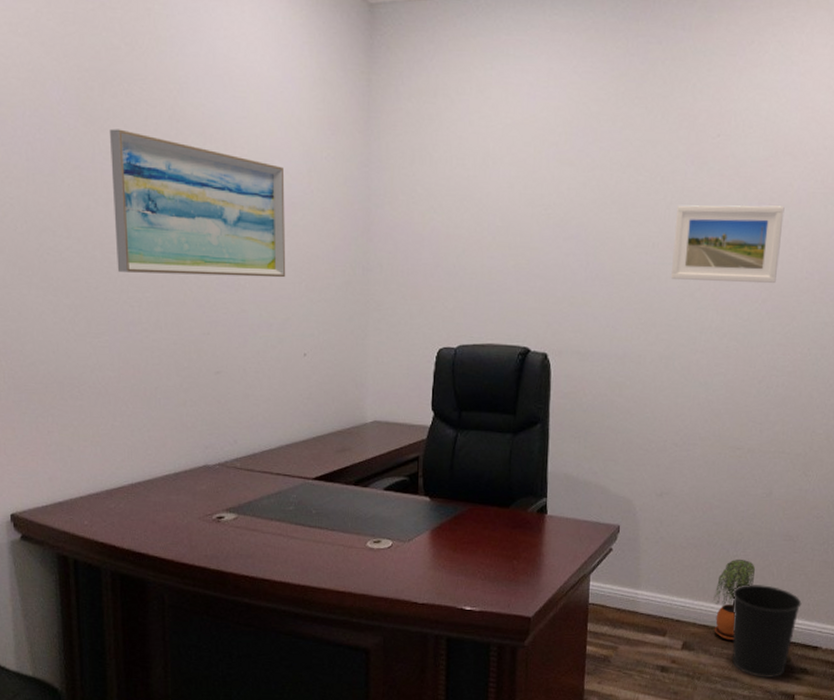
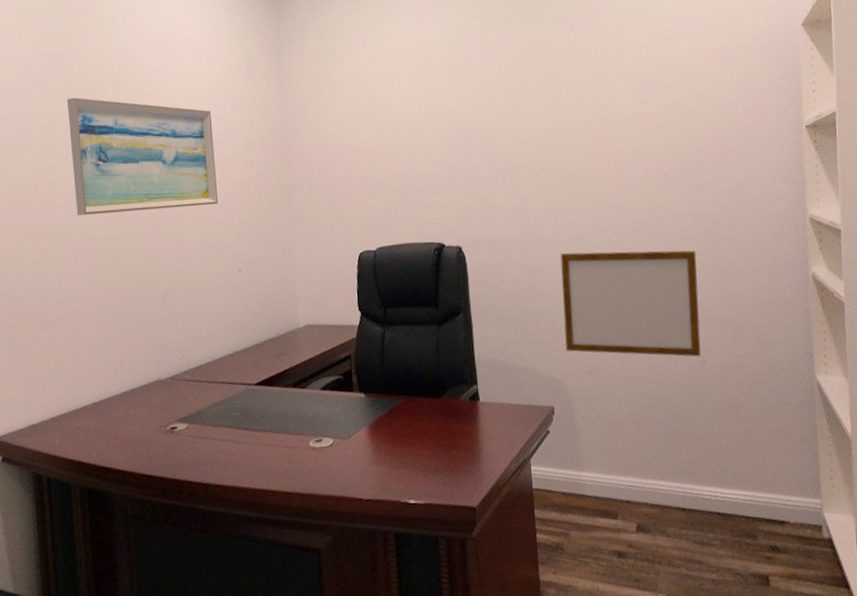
writing board: none [640,371,781,488] -> present [560,250,701,357]
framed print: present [671,205,785,283] -> none [567,86,675,165]
potted plant: present [713,560,755,641] -> none [662,433,703,520]
wastebasket: present [732,584,802,678] -> none [682,458,759,558]

